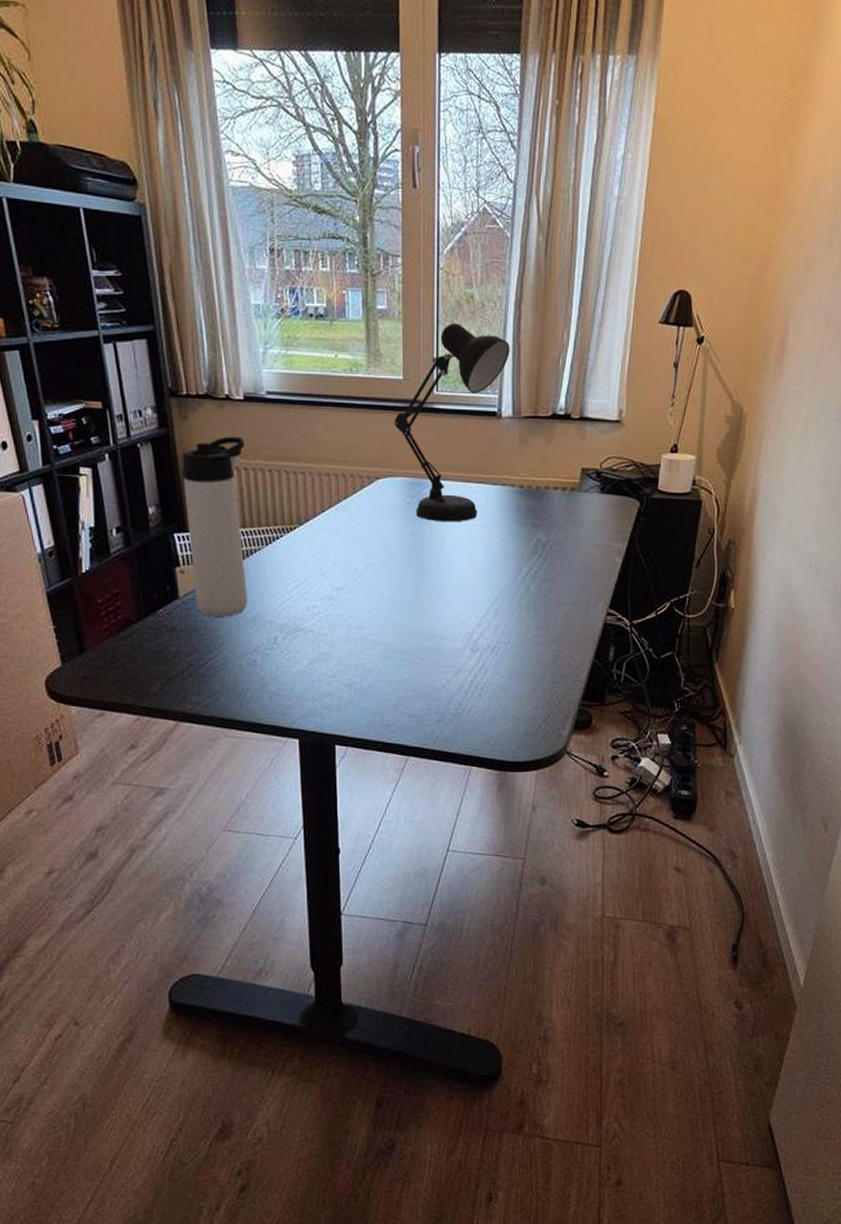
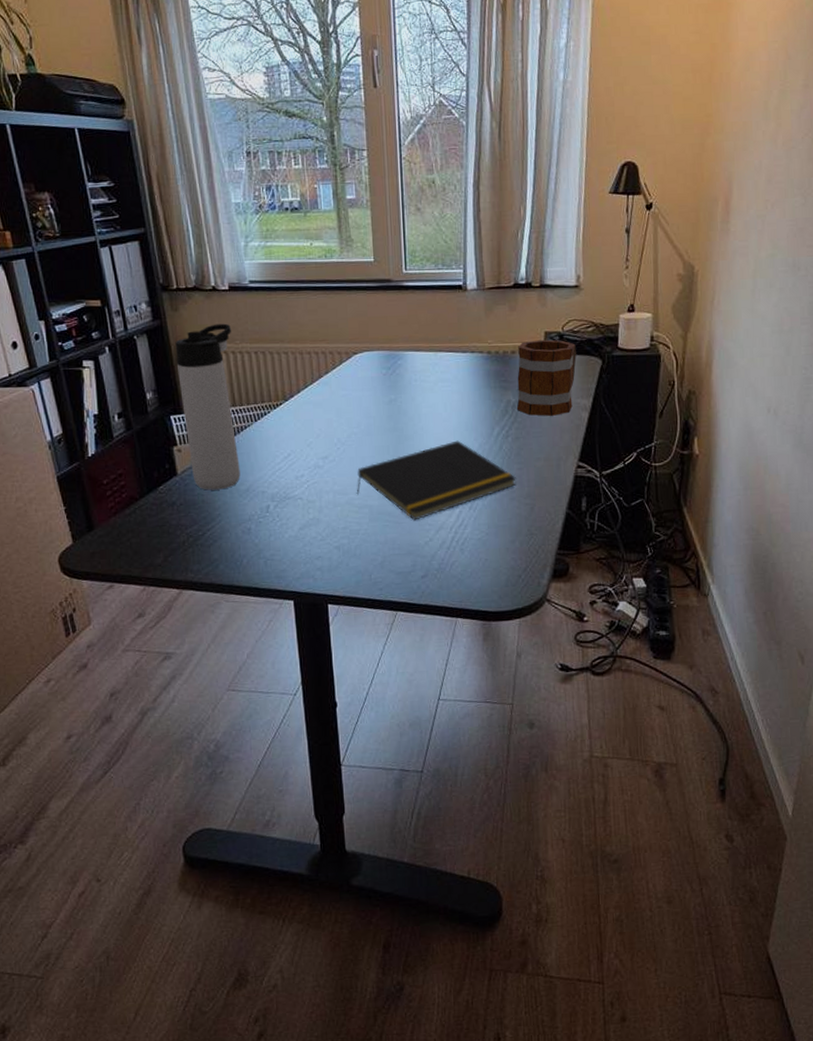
notepad: none [371,578,543,661] -> present [356,440,517,521]
desk lamp: present [393,323,510,522] -> none [367,207,471,390]
mug: none [547,476,614,558] -> present [516,339,577,416]

